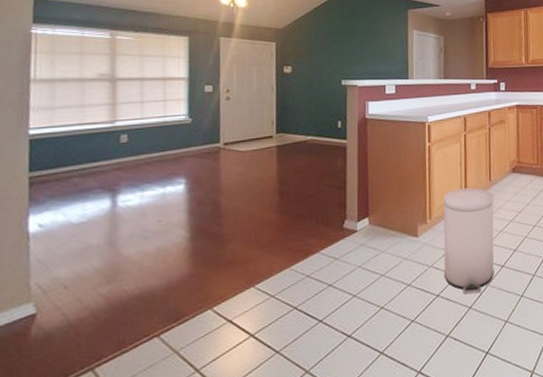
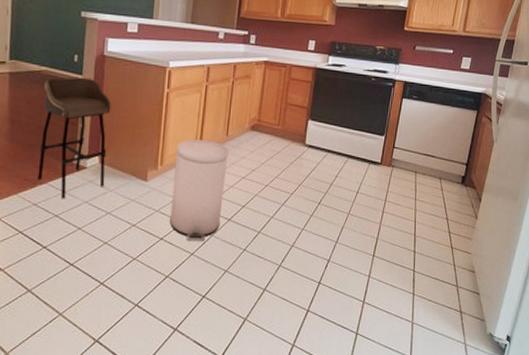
bar stool: none [309,142,376,267] -> present [37,77,111,199]

